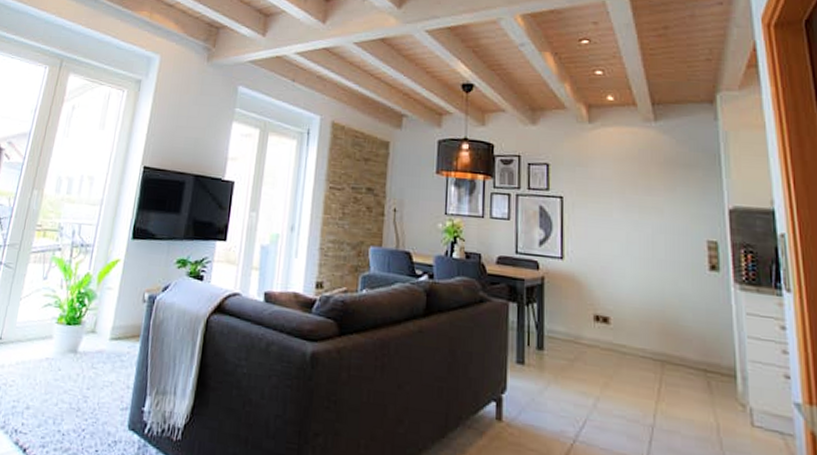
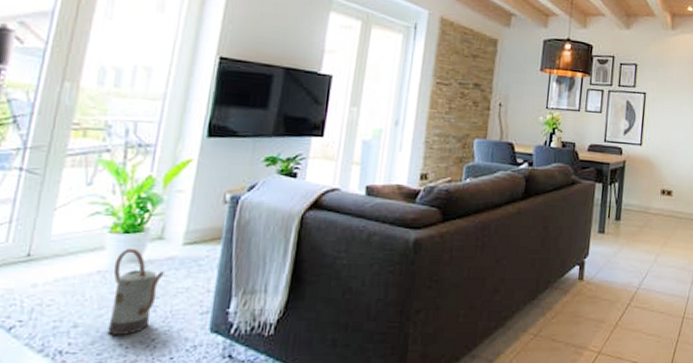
watering can: none [50,338,95,422] -> present [108,248,164,335]

